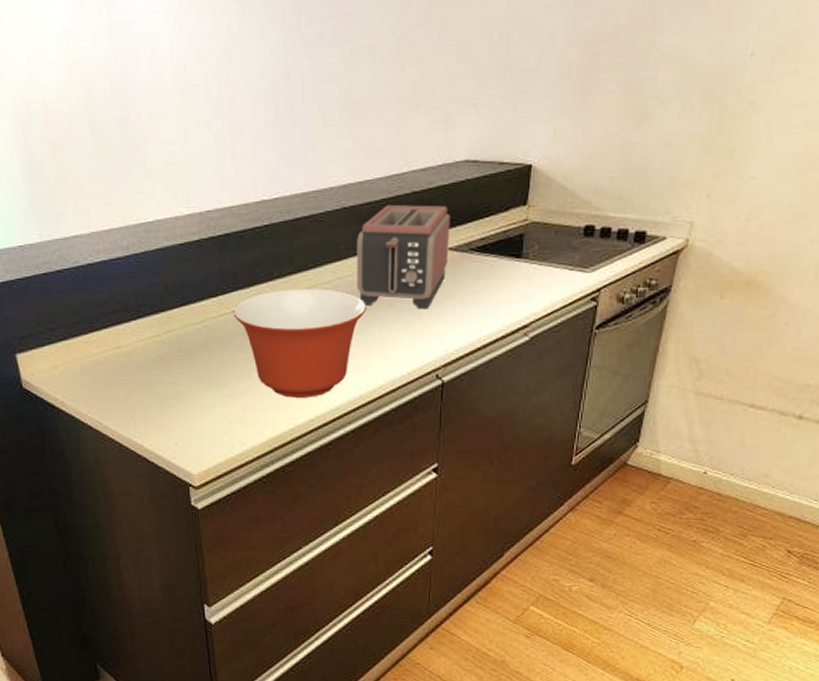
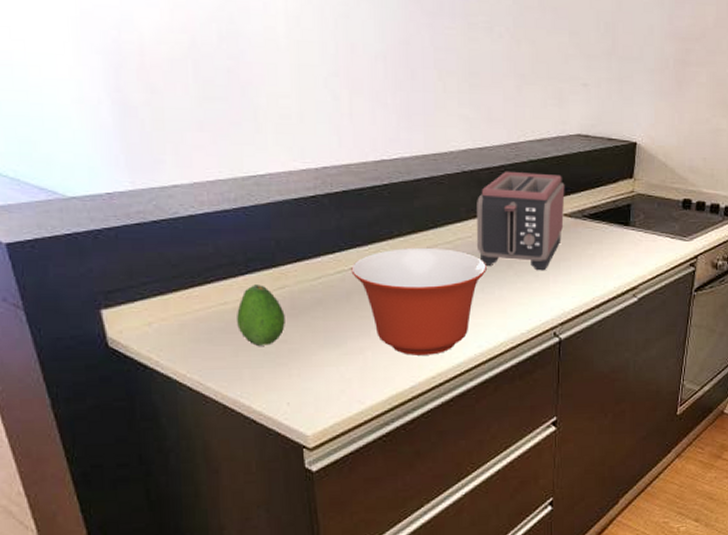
fruit: none [130,329,173,387] -> present [237,285,285,346]

